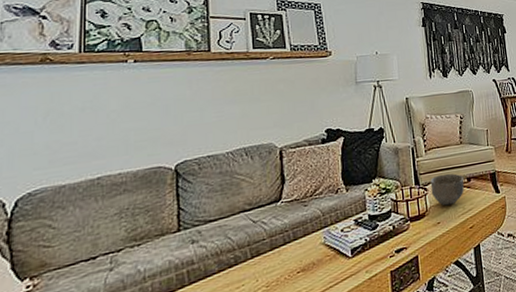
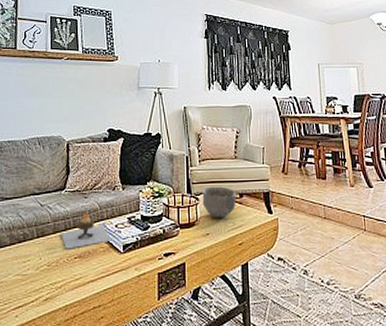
candle: none [279,222,339,265] -> present [60,213,112,249]

